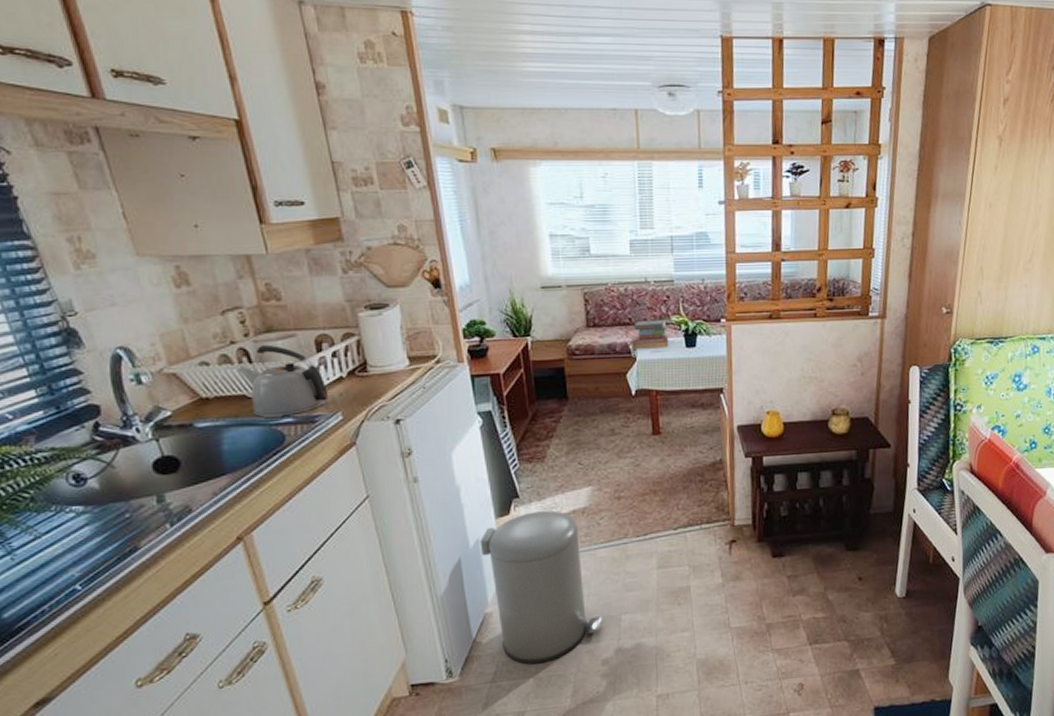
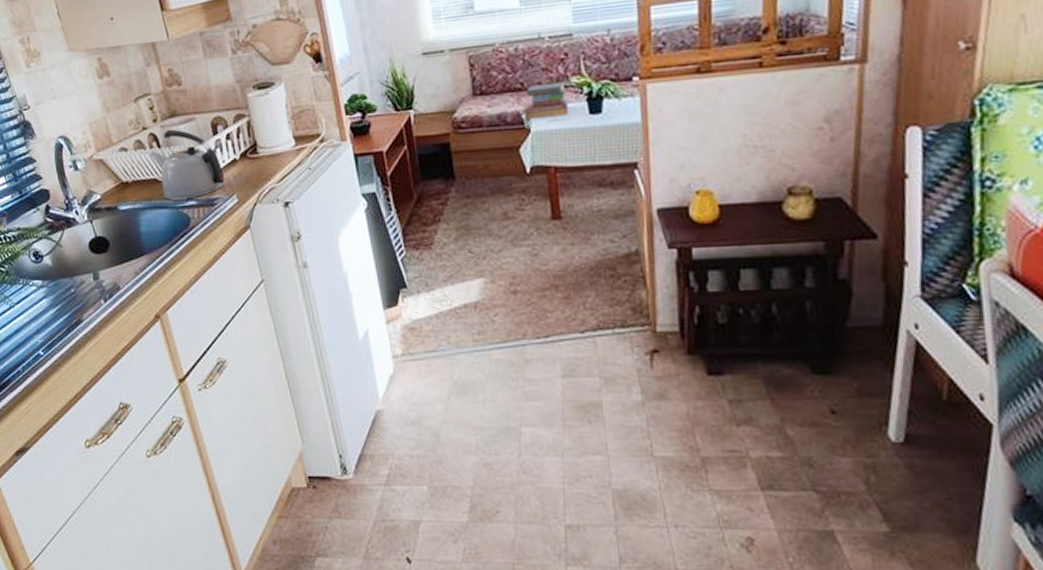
pedal bin: present [479,510,603,665] -> none [368,303,501,471]

